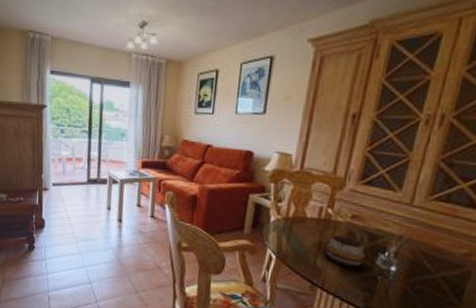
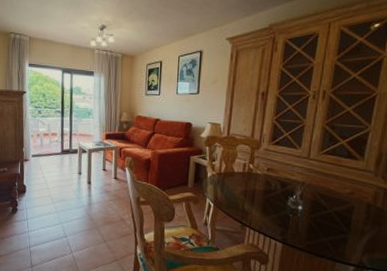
decorative bowl: present [325,235,366,267] -> none [250,184,280,208]

